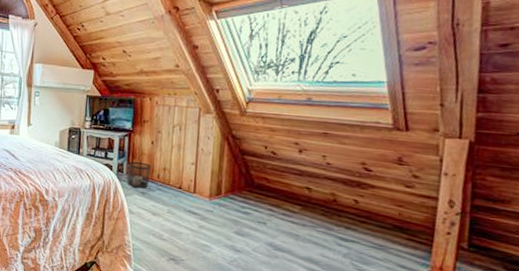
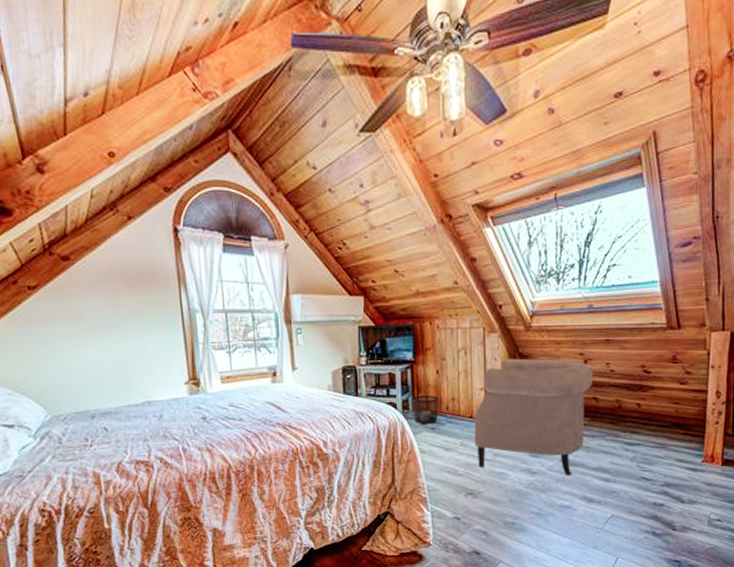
chair: none [181,138,308,260] -> present [474,358,594,475]

